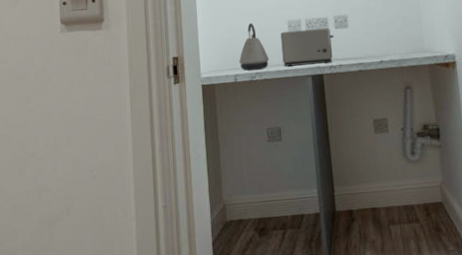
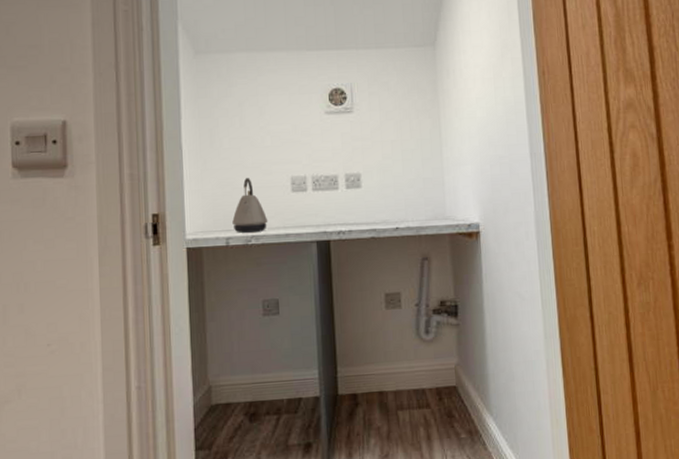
toaster: present [280,28,334,67] -> none [282,187,344,230]

